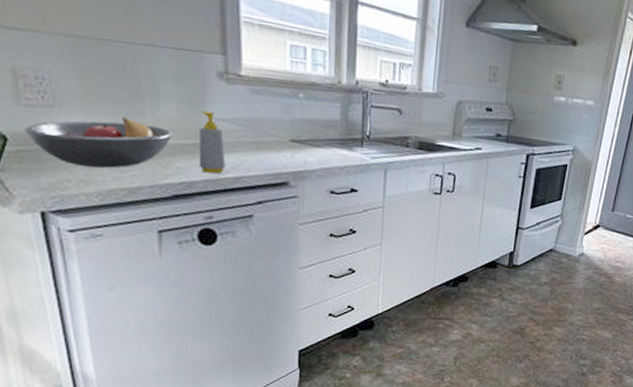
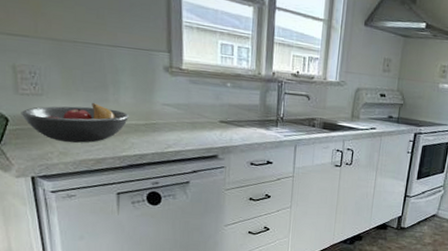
soap bottle: present [198,111,226,174] -> none [148,98,169,148]

